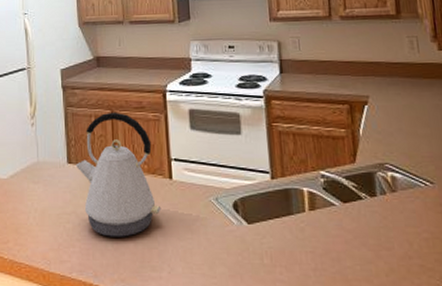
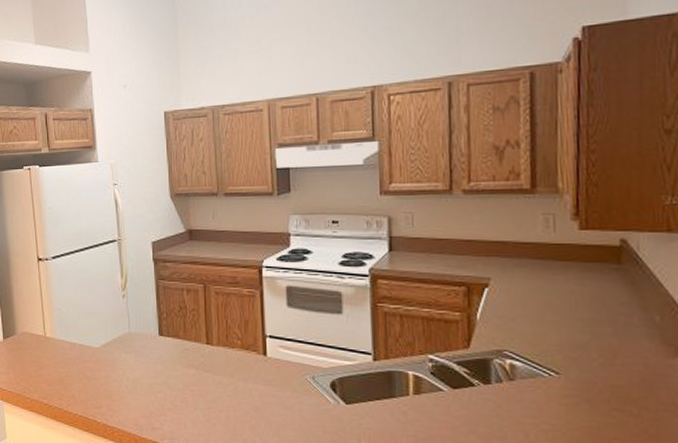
kettle: present [75,112,160,237] -> none [166,286,253,409]

